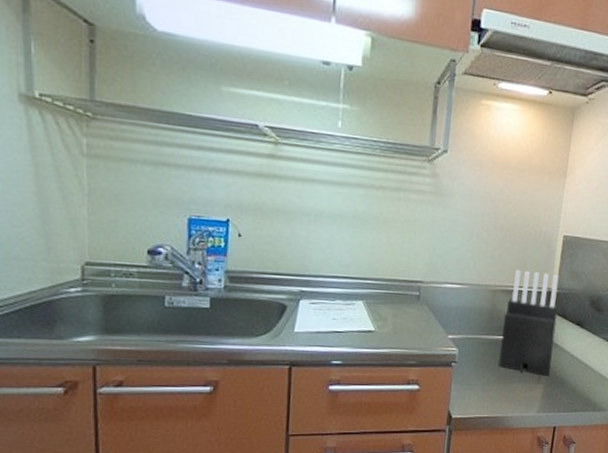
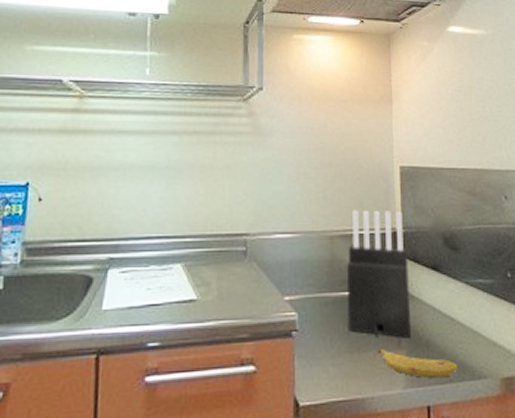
fruit: none [516,382,584,408] -> present [373,349,459,379]

